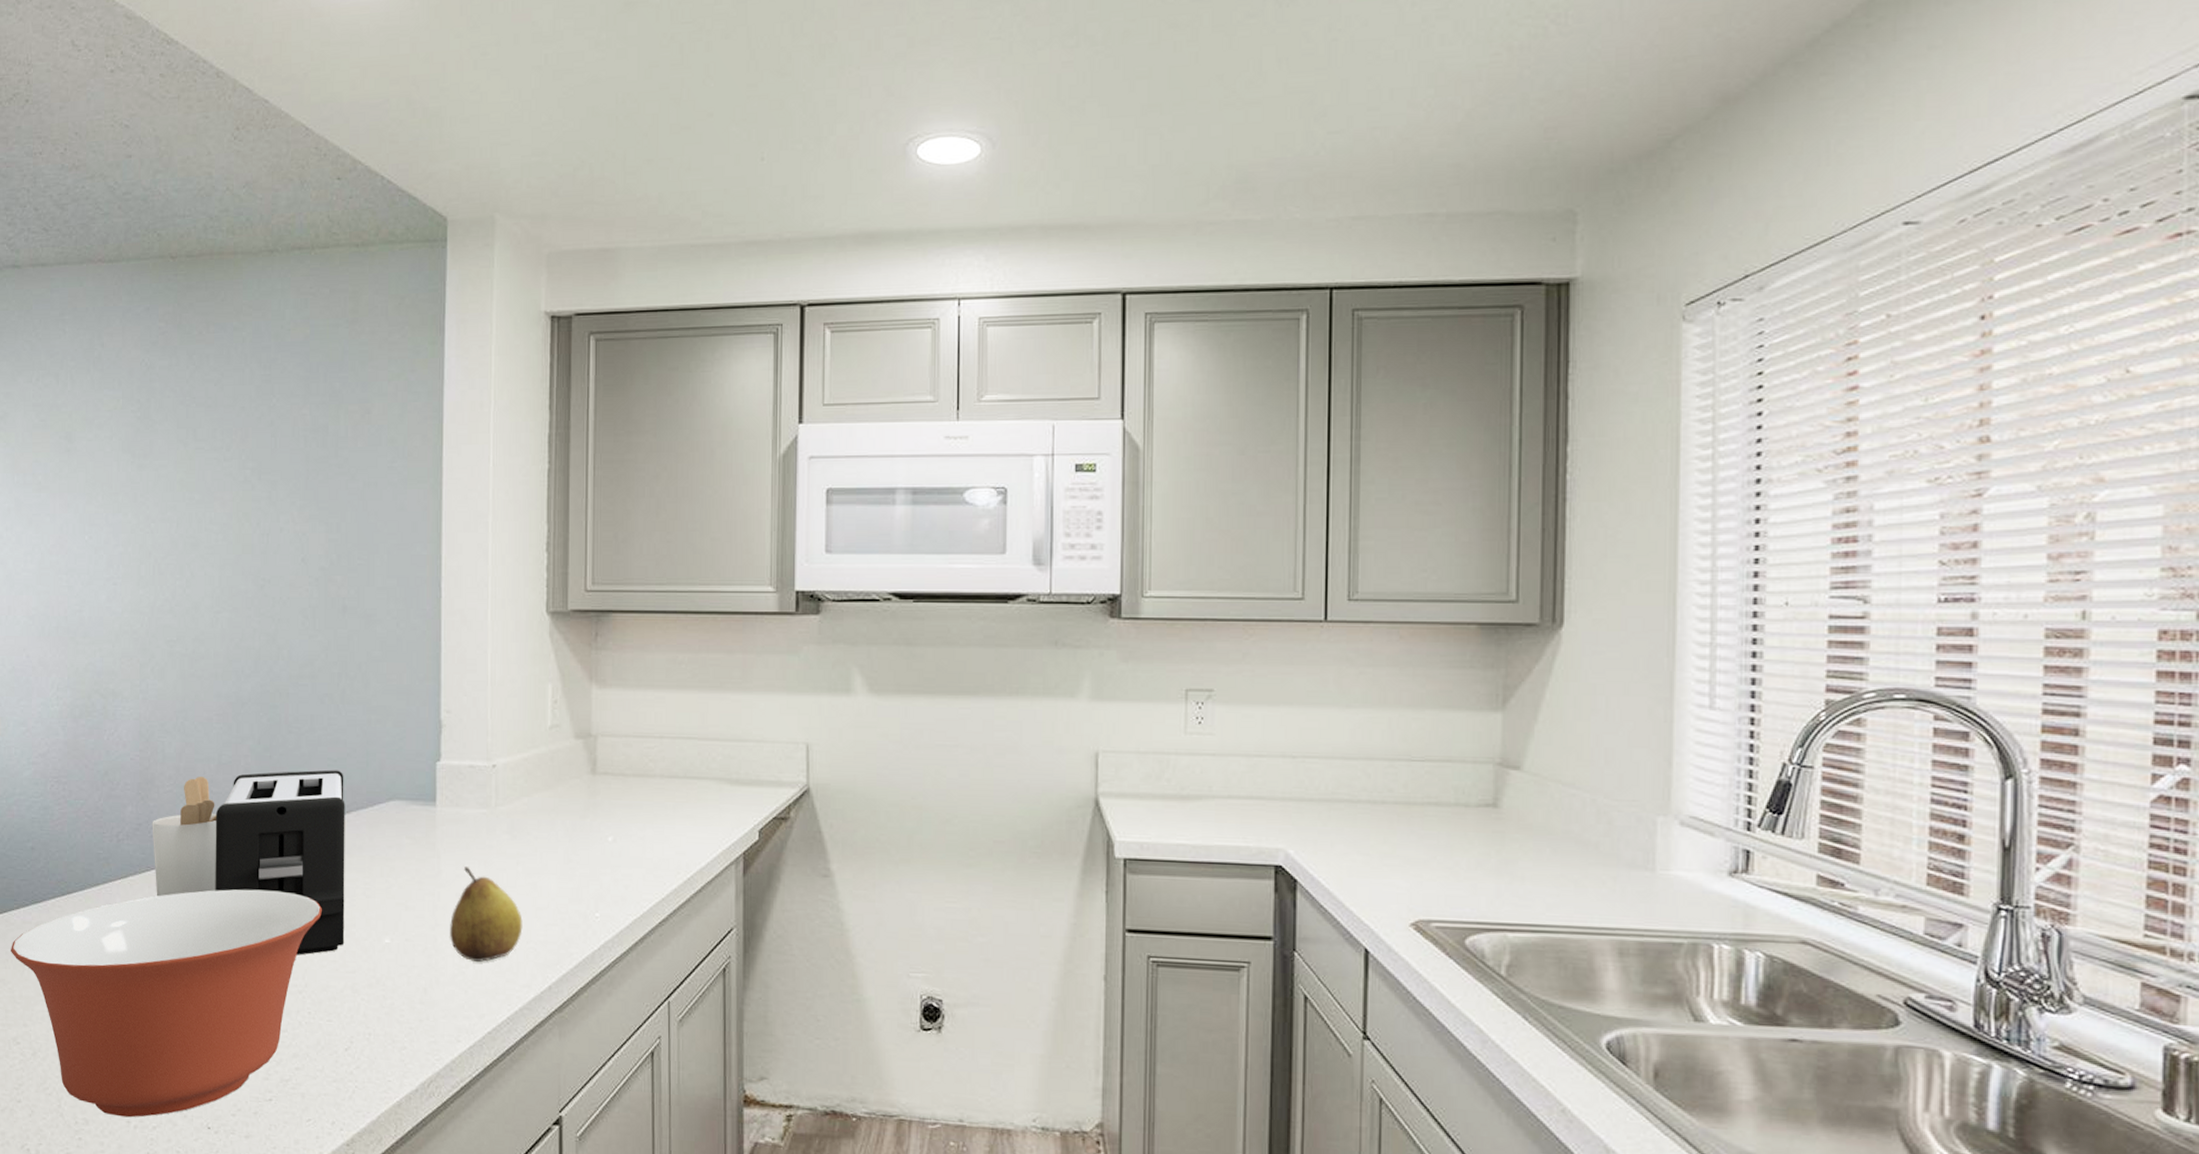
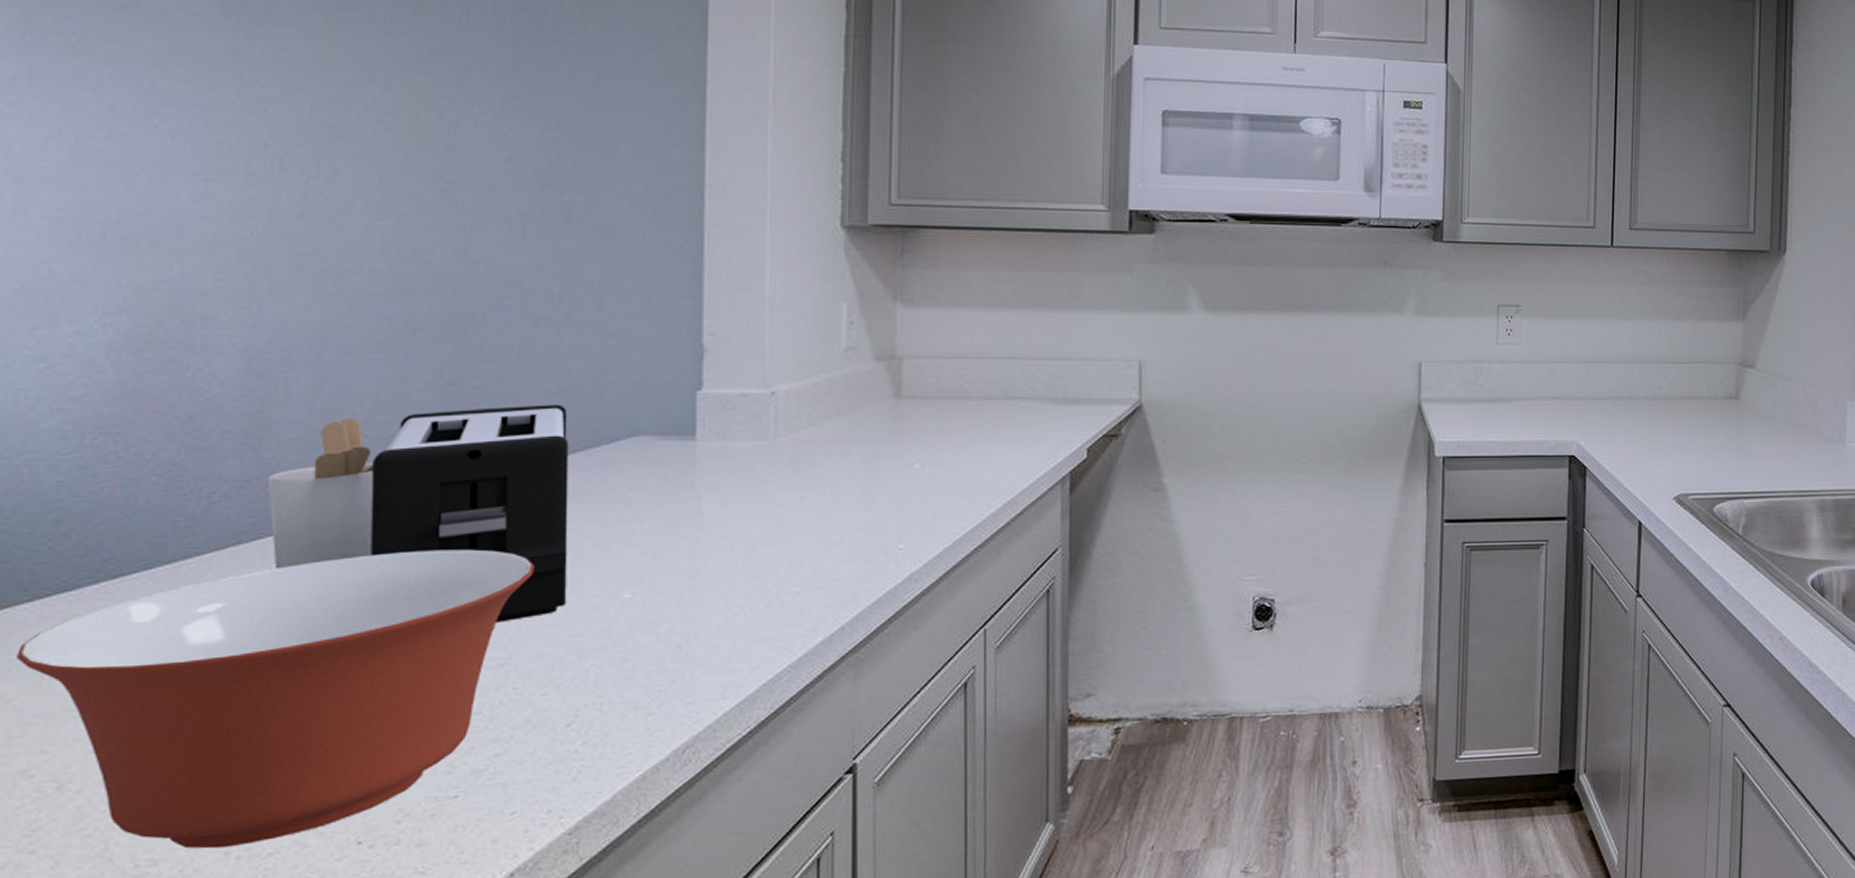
fruit: present [450,865,523,962] -> none [713,504,809,609]

